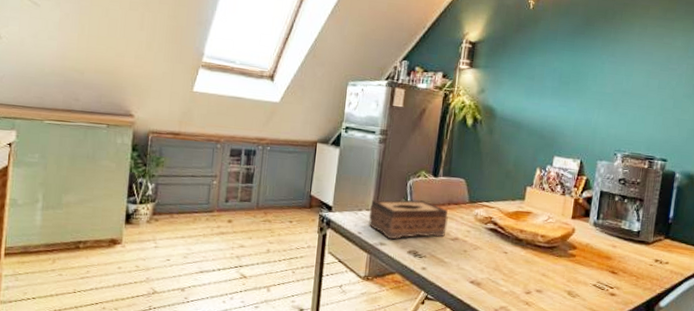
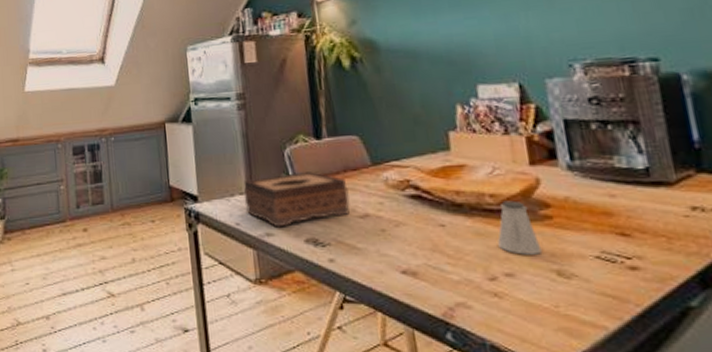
saltshaker: none [537,241,564,280] -> present [497,200,543,255]

